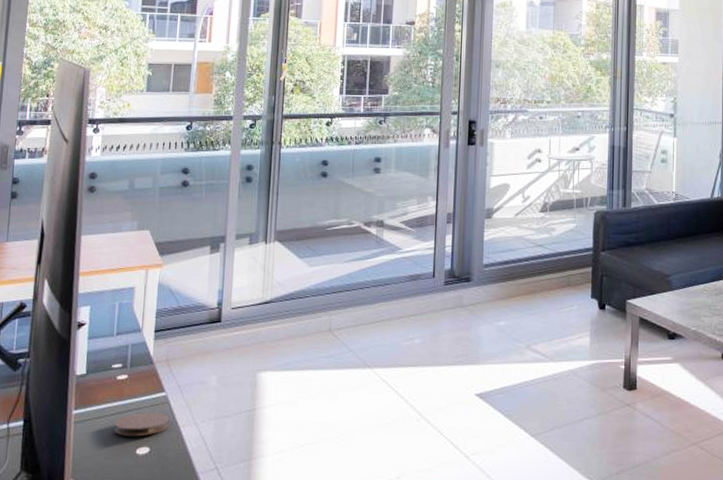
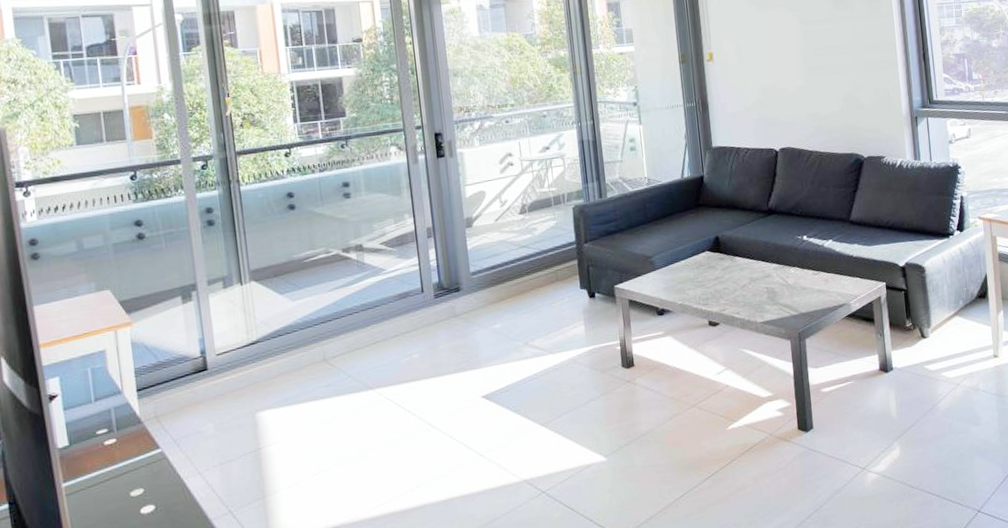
coaster: present [114,413,170,437] -> none [111,469,171,499]

